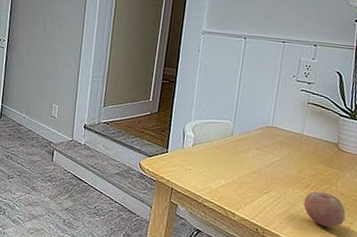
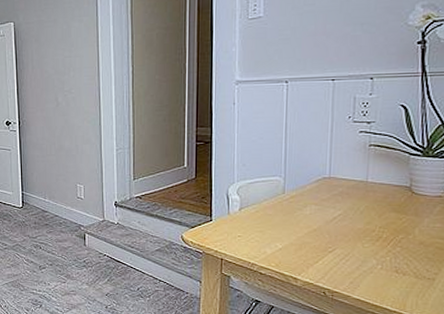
fruit: present [303,191,346,228] -> none [376,243,428,281]

